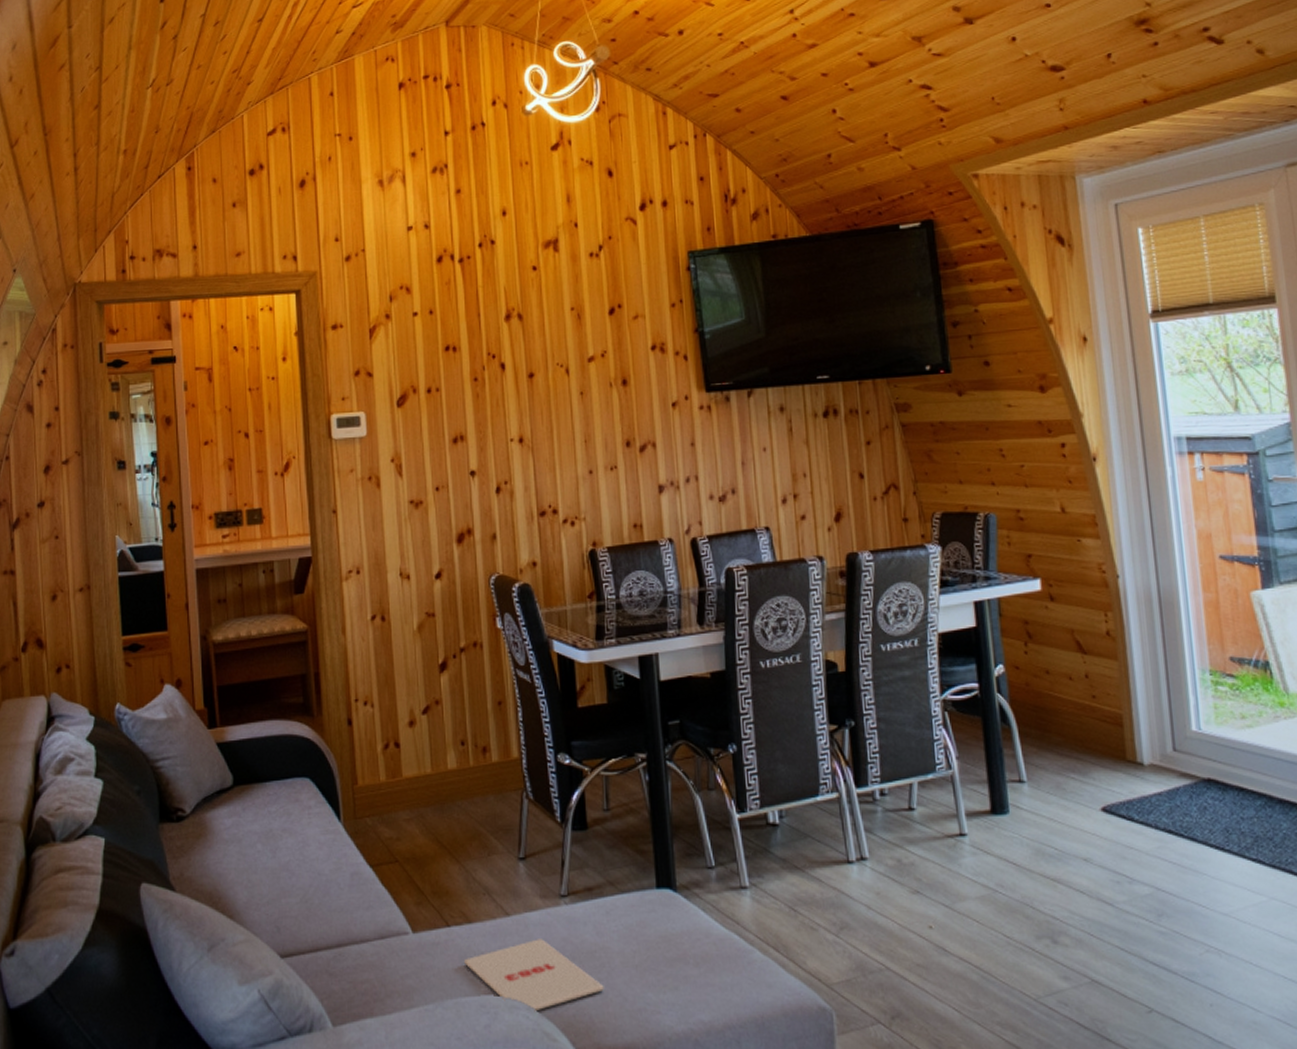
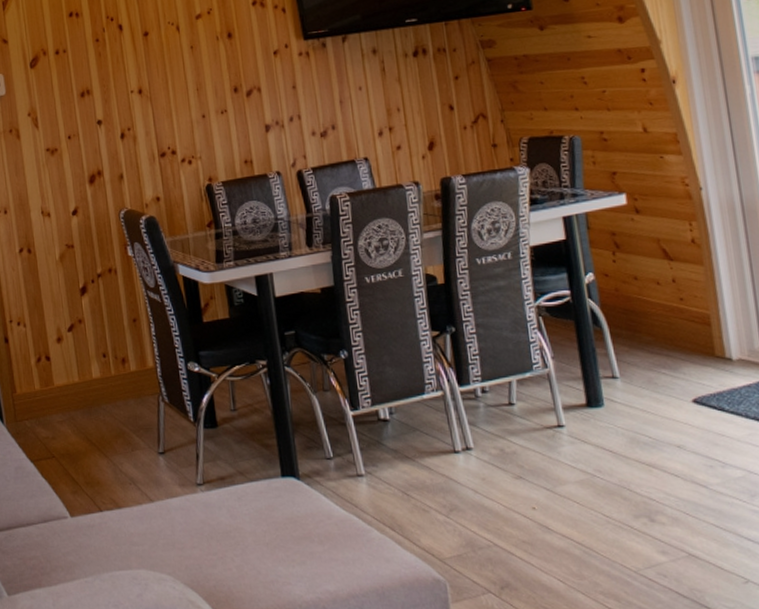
magazine: present [463,939,604,1012] -> none [115,521,240,583]

